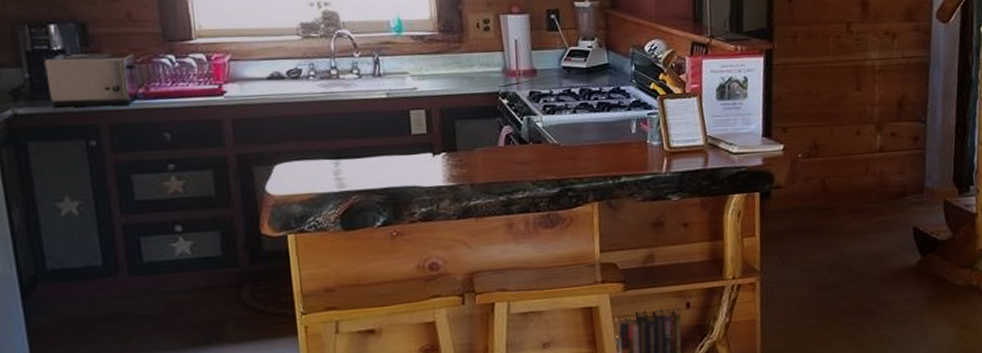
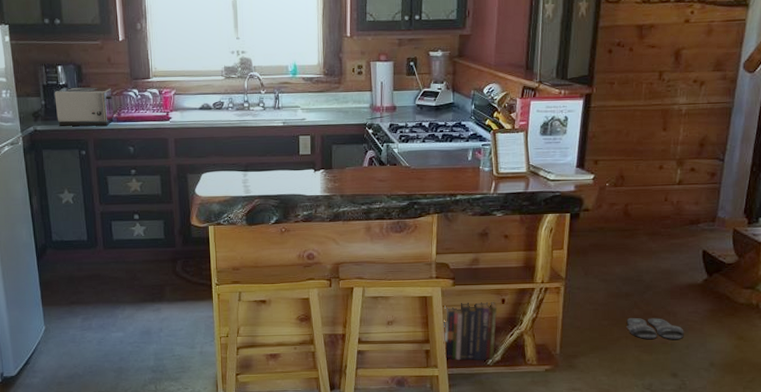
slippers: none [836,310,902,338] -> present [626,317,684,340]

